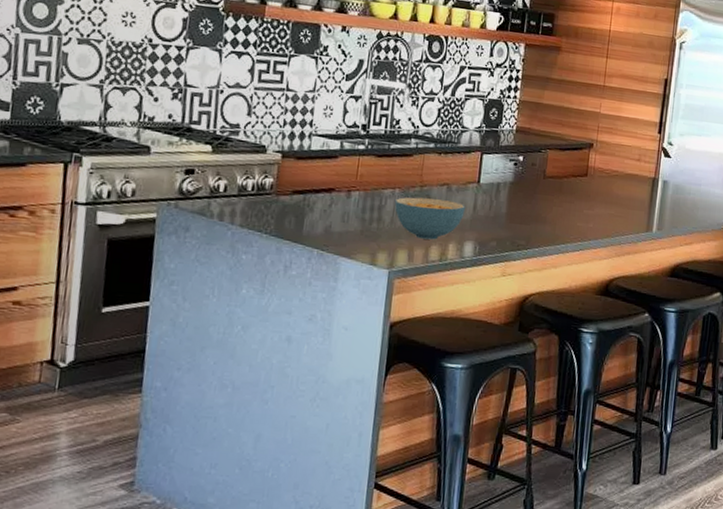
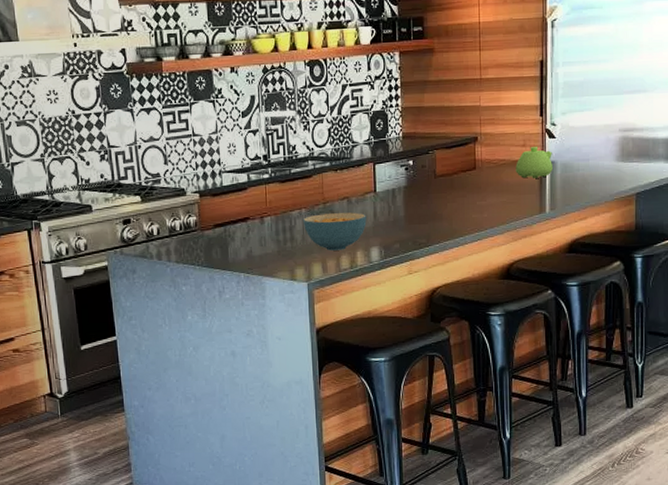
teapot: none [627,163,666,195] -> present [515,147,553,178]

